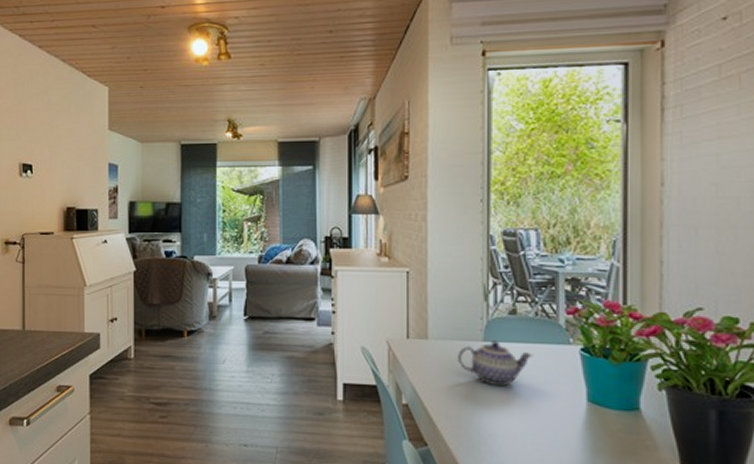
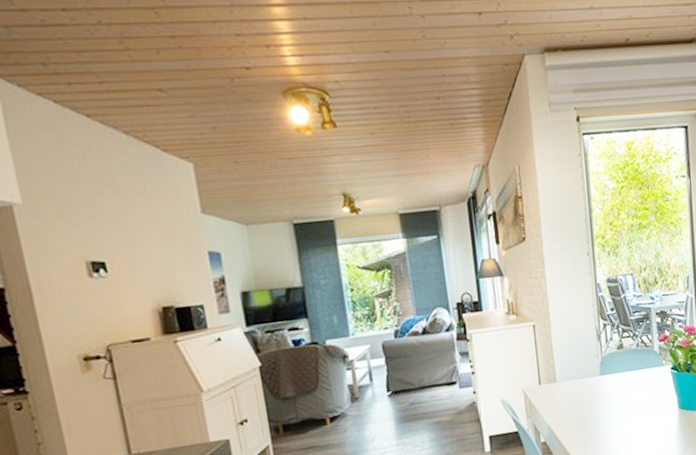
teapot: present [458,340,534,387] -> none [581,373,639,411]

